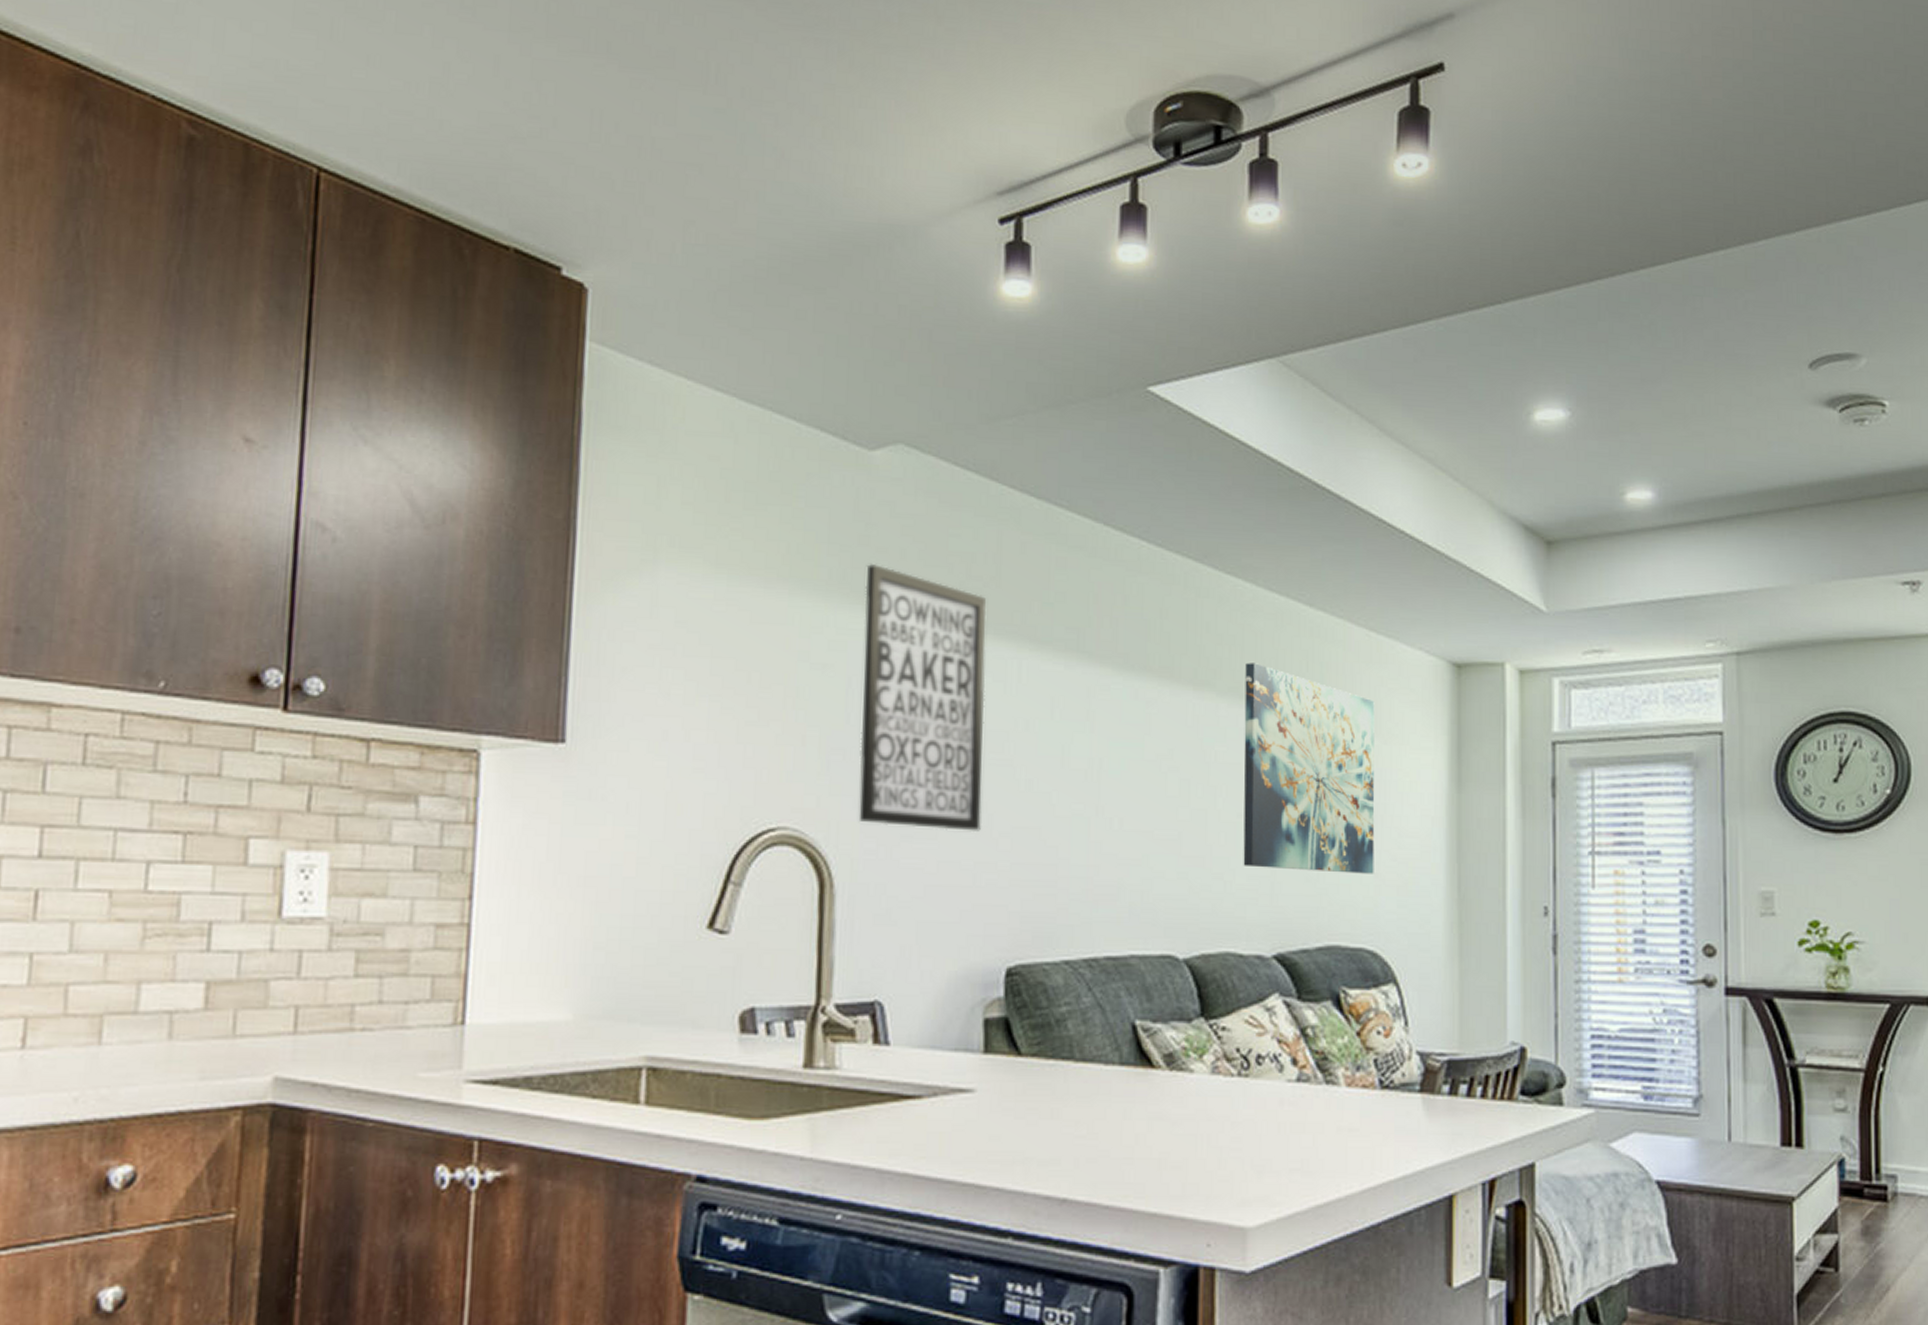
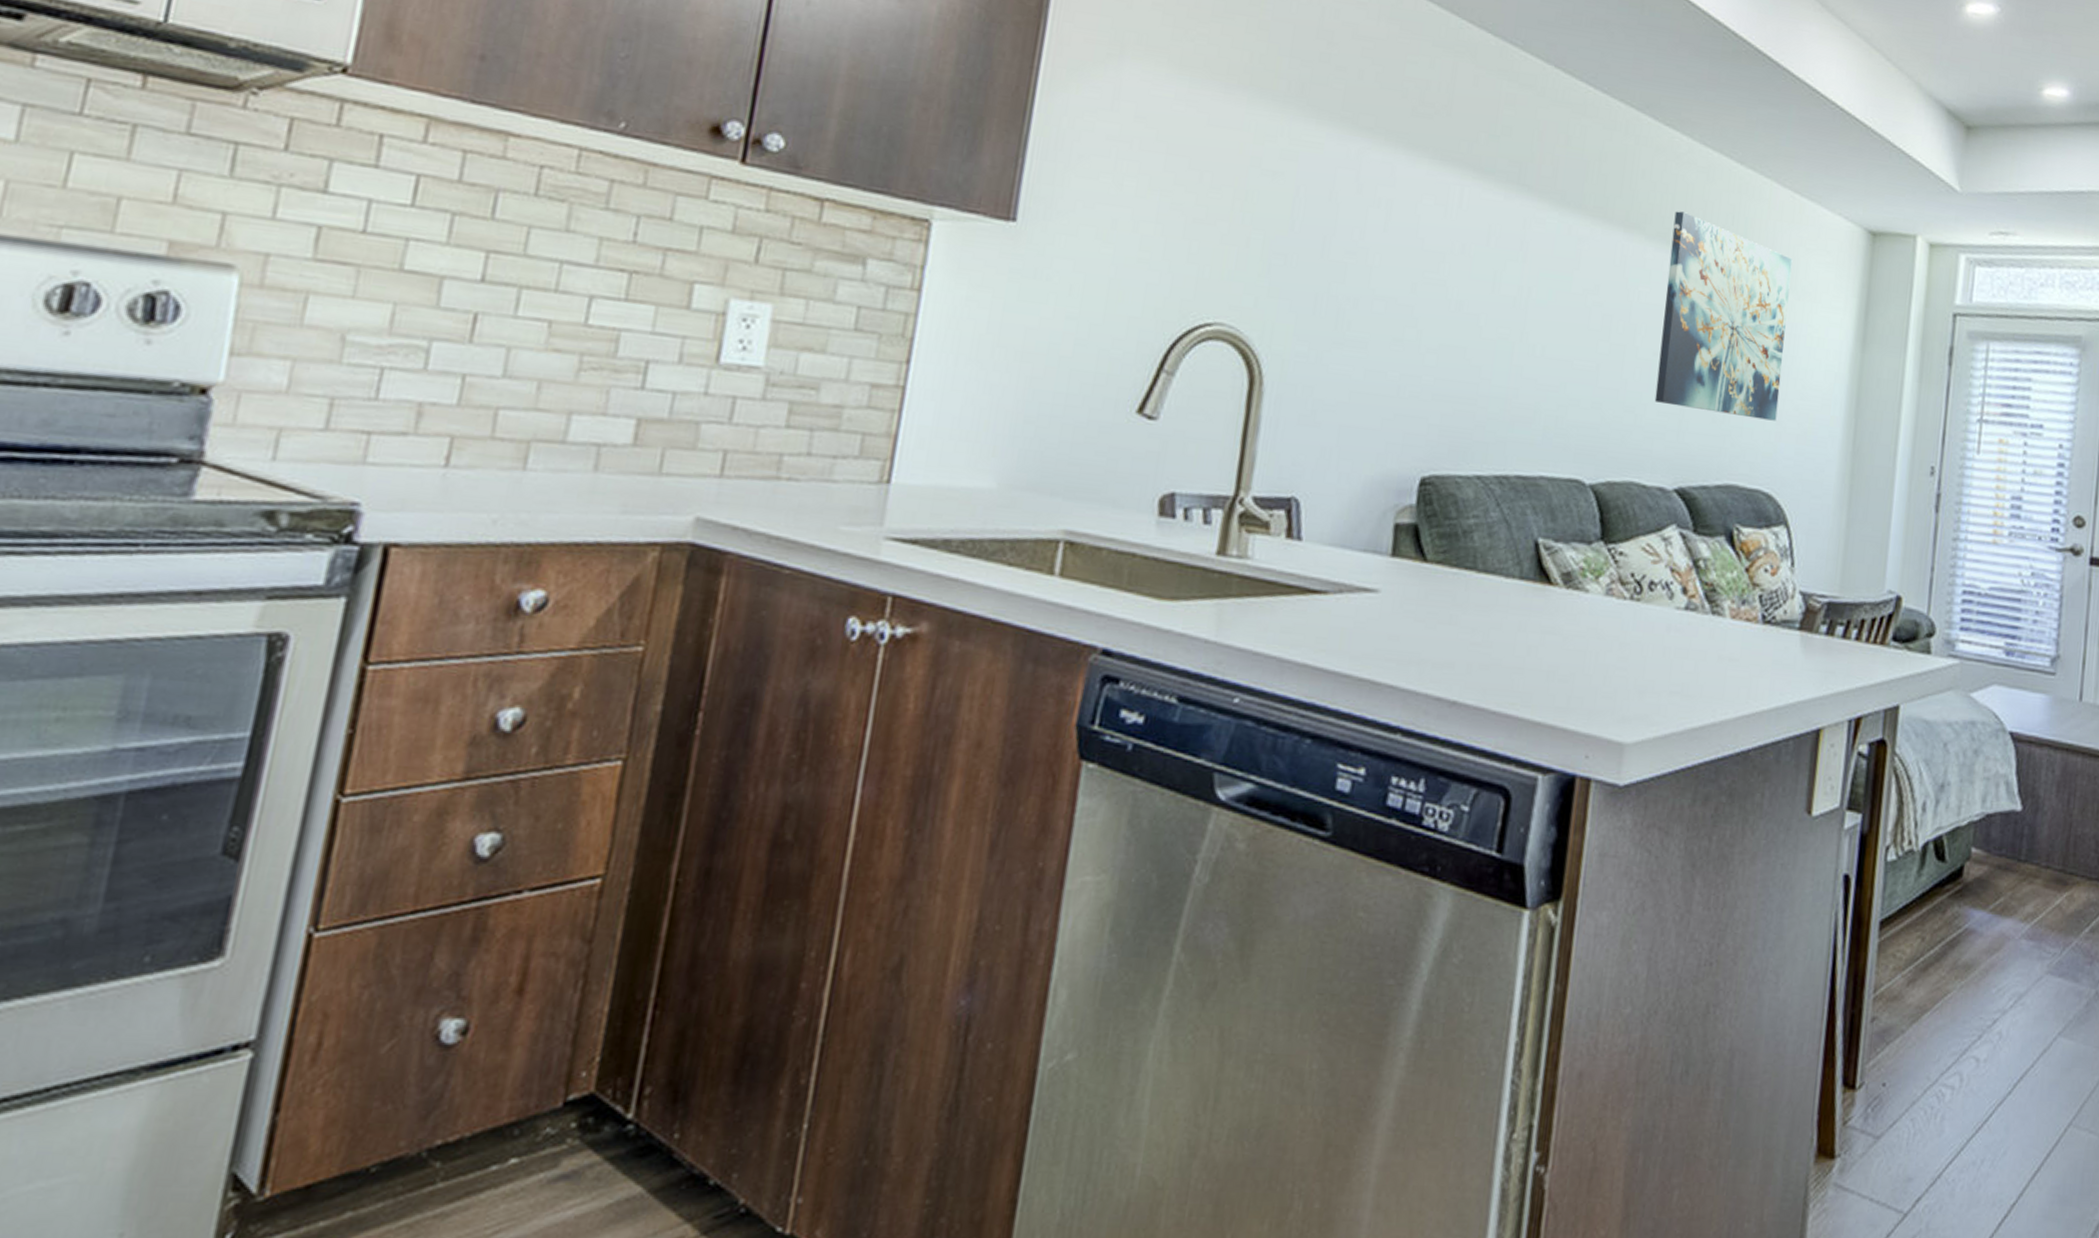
wall art: present [858,564,987,831] -> none [1293,81,1436,345]

